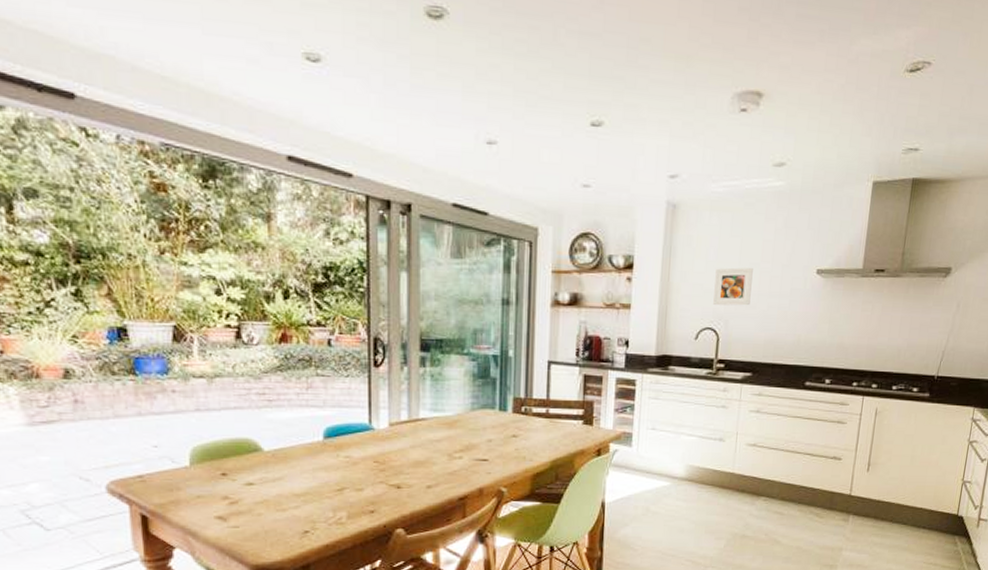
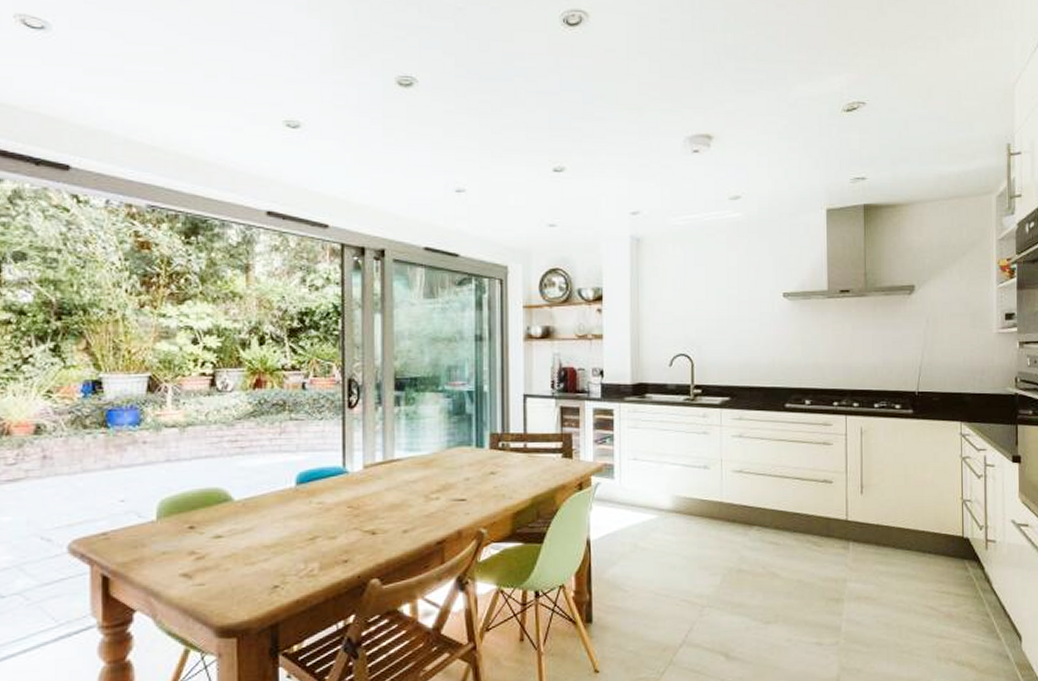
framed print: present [713,267,753,306] -> none [684,295,721,331]

